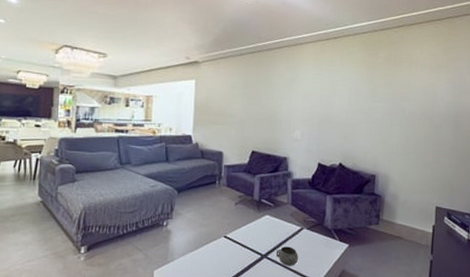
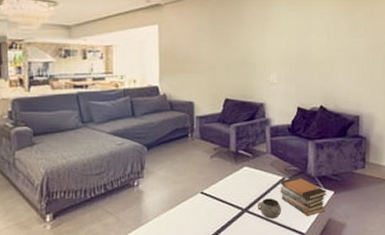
book stack: none [298,228,342,267] -> present [280,177,326,217]

